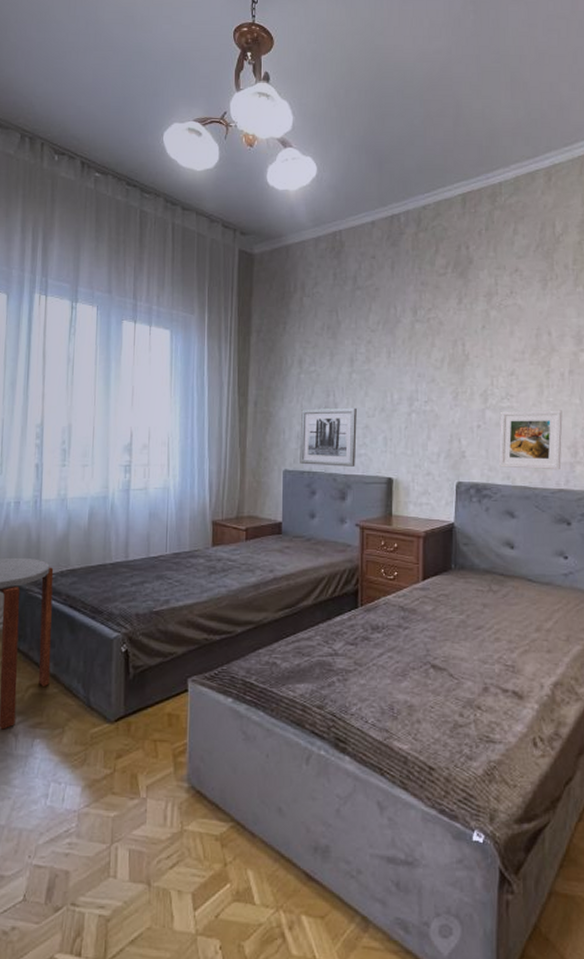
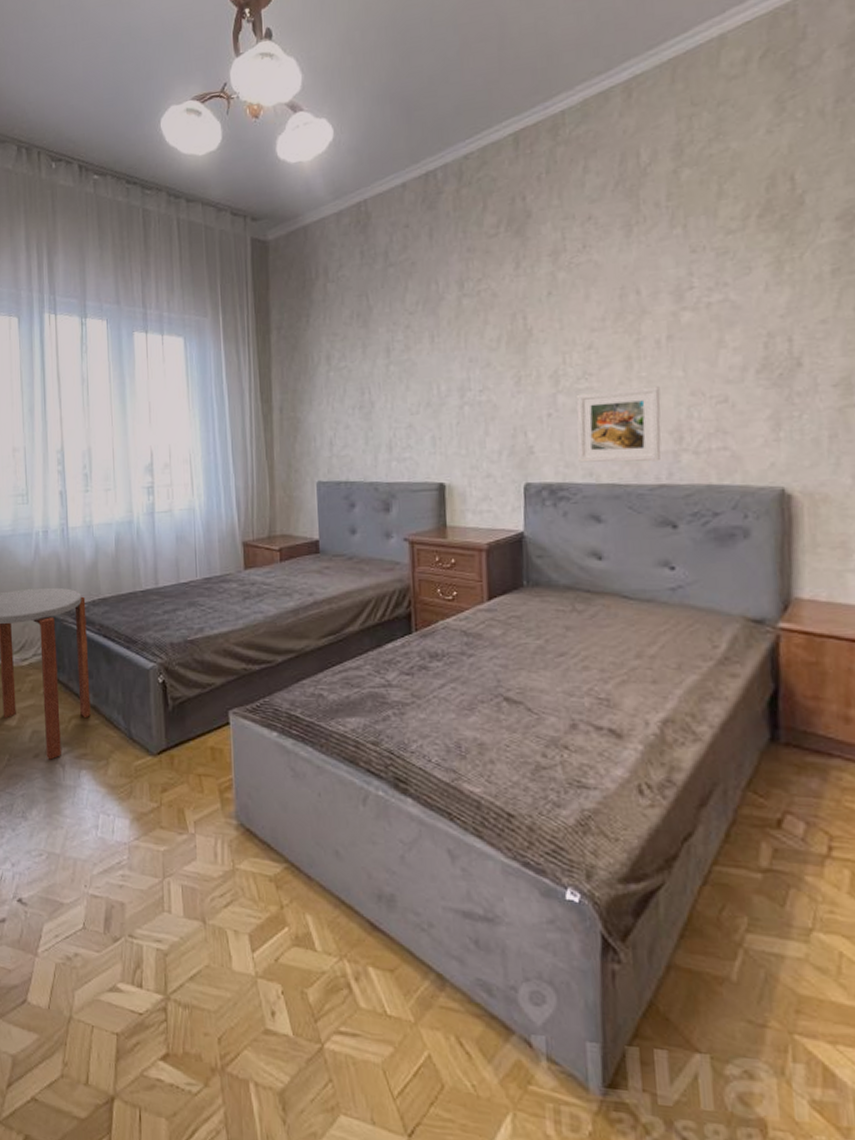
wall art: present [300,407,357,467] -> none [332,405,400,475]

